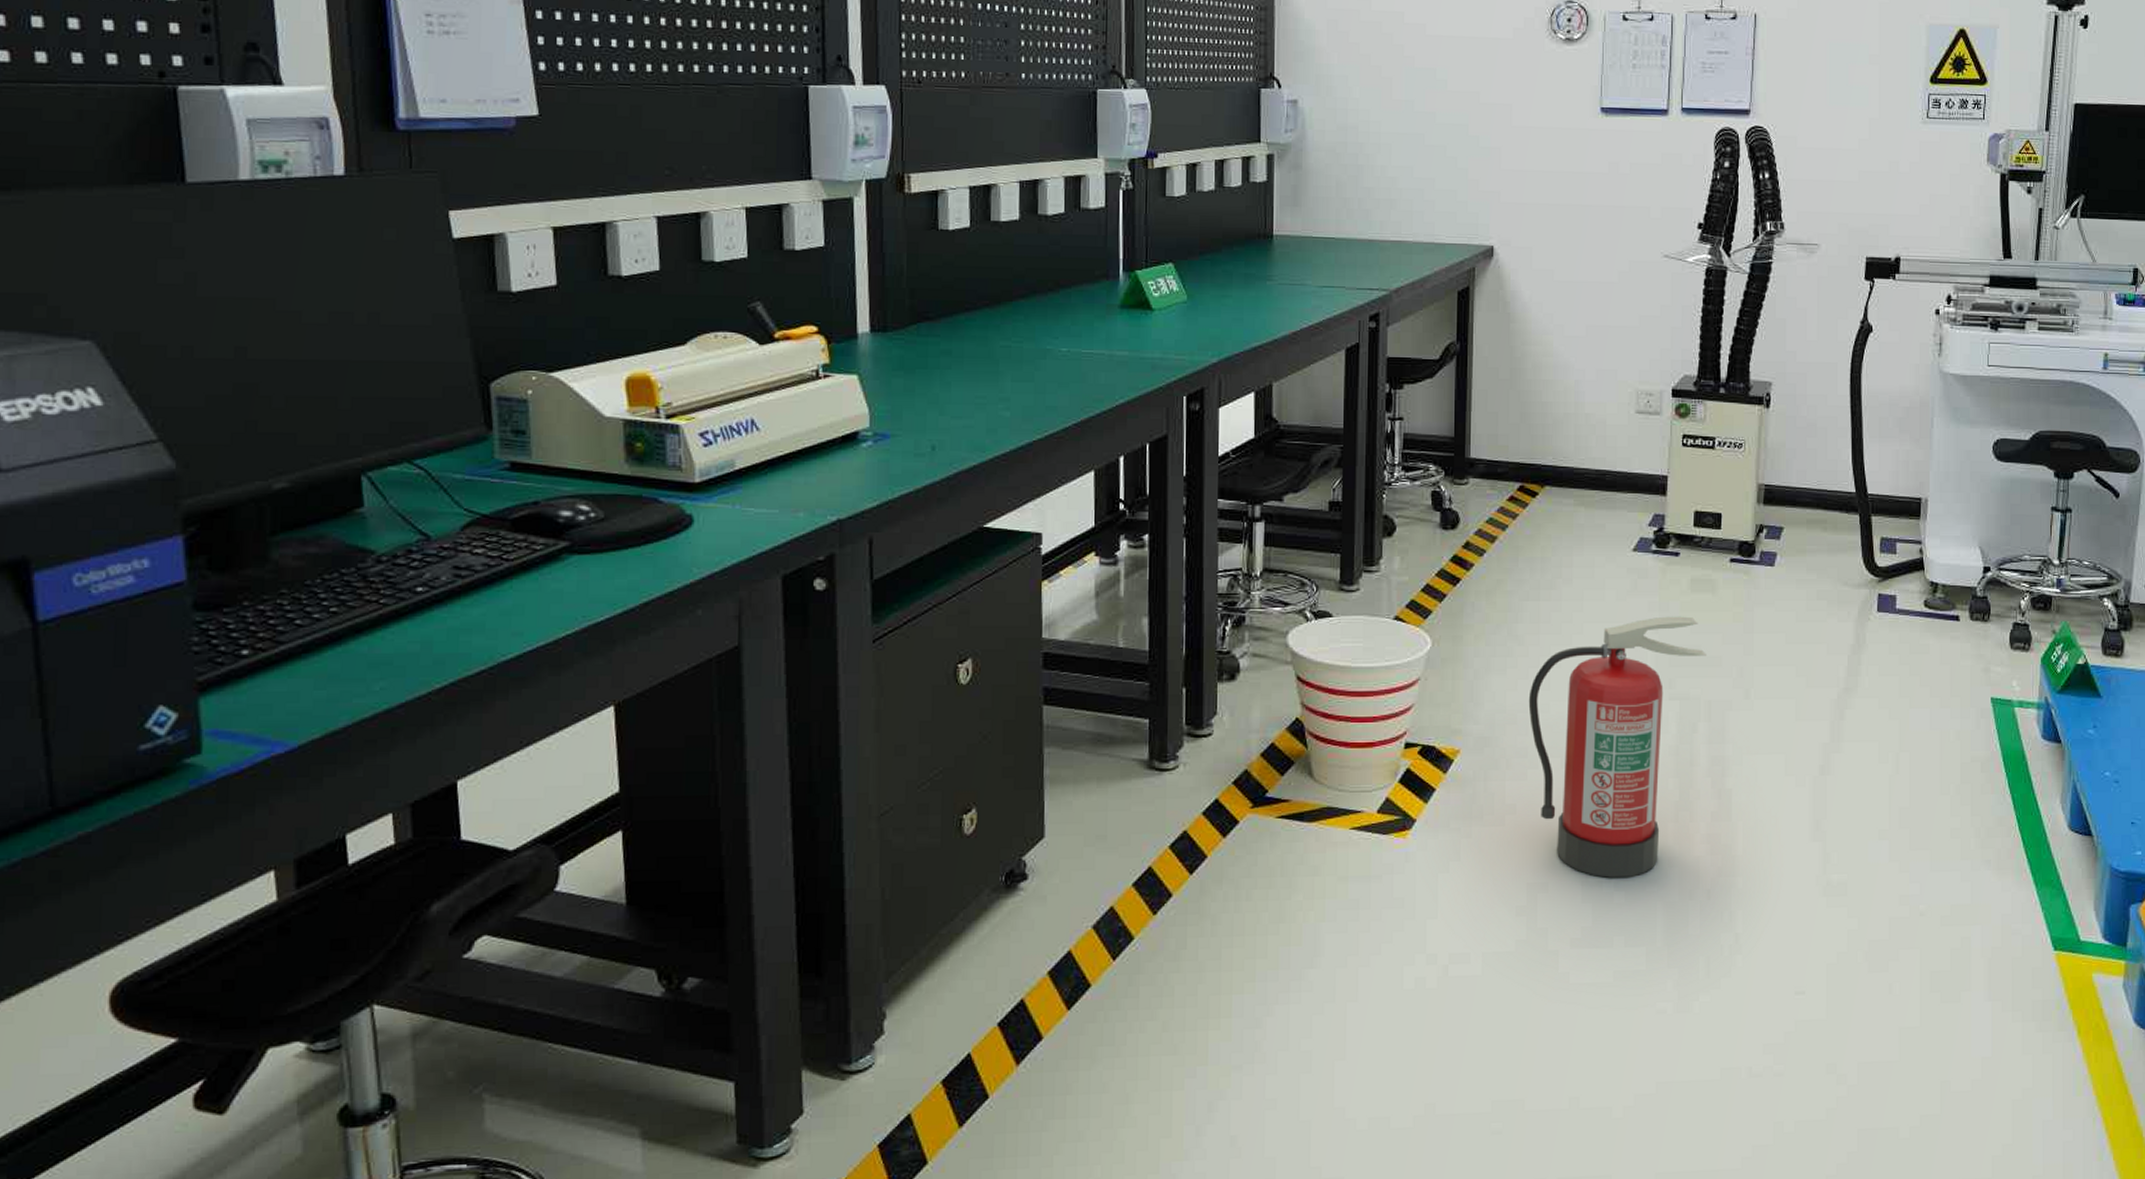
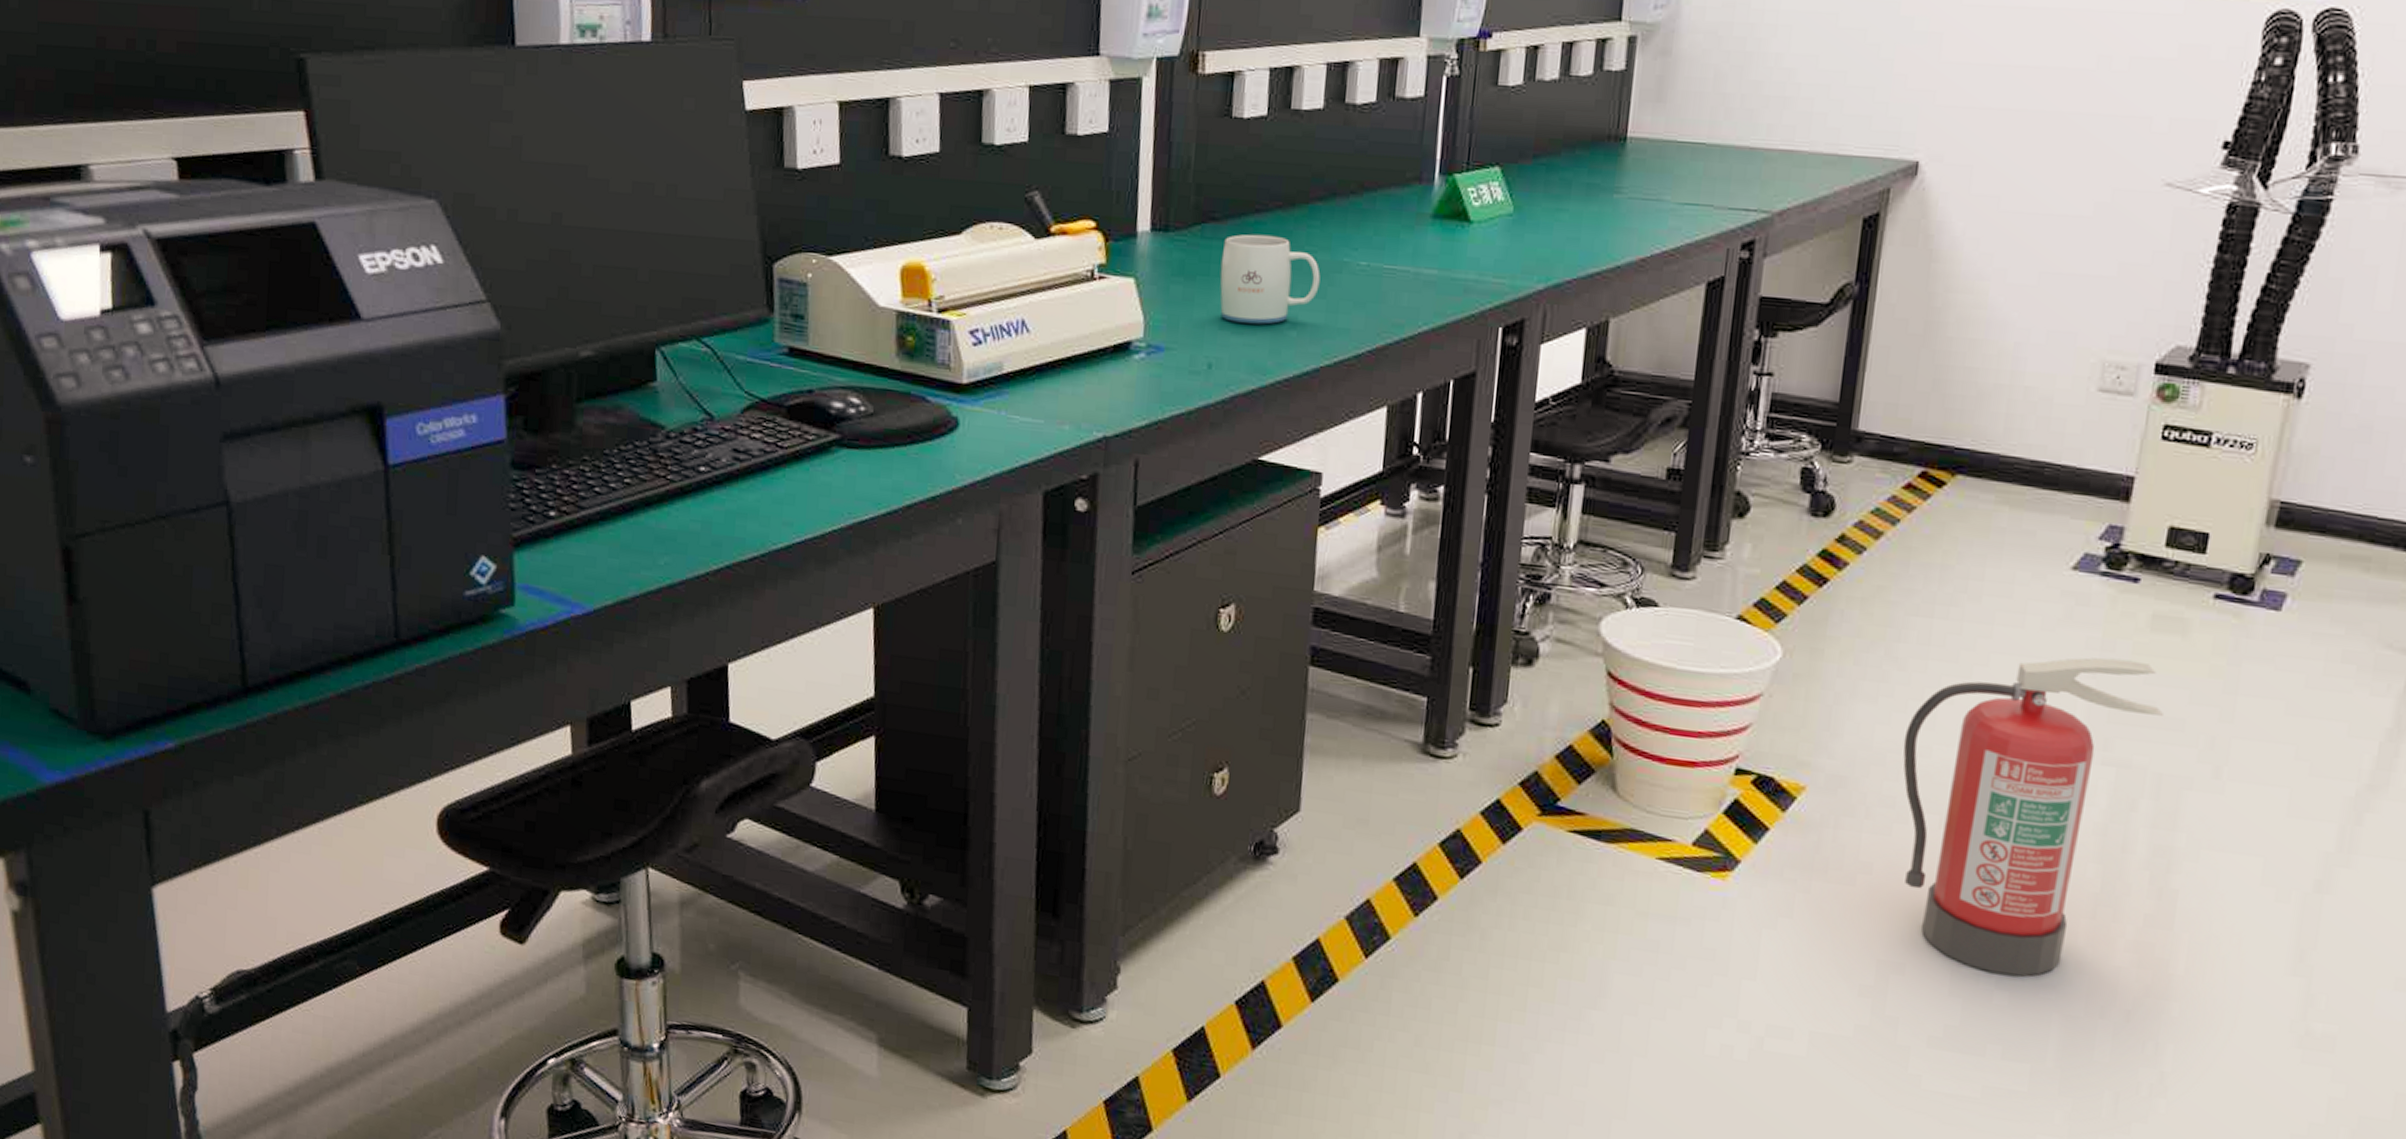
mug: none [937,330,1027,408] -> present [1219,234,1321,325]

